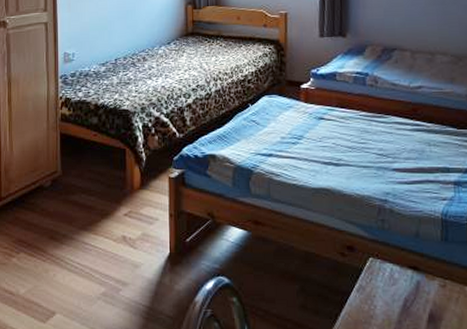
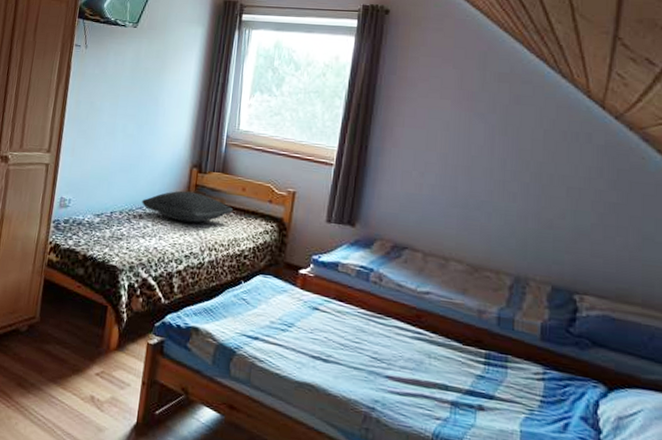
pillow: none [144,28,232,58] -> present [142,190,234,223]

